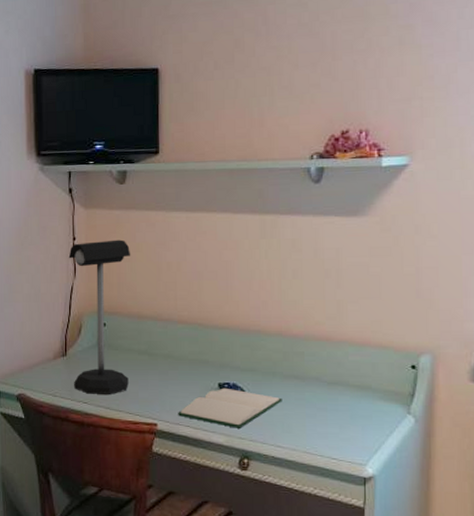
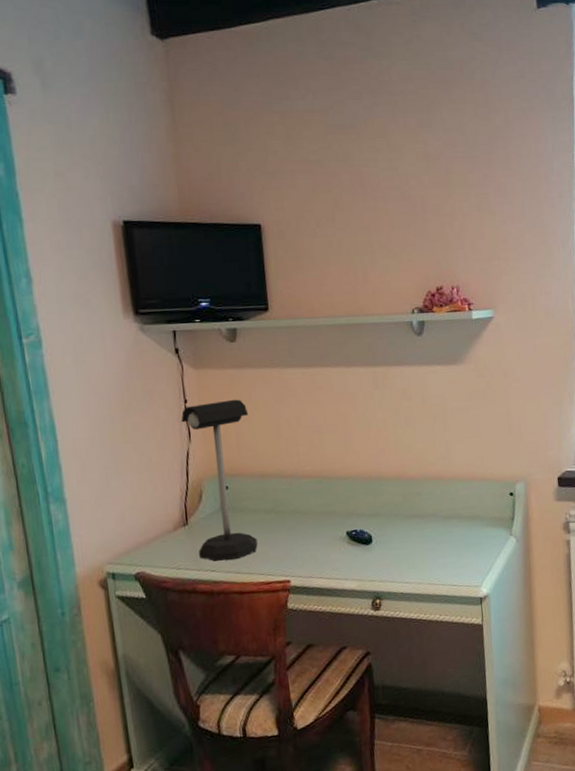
hardback book: present [178,388,282,428] -> none [310,535,406,572]

